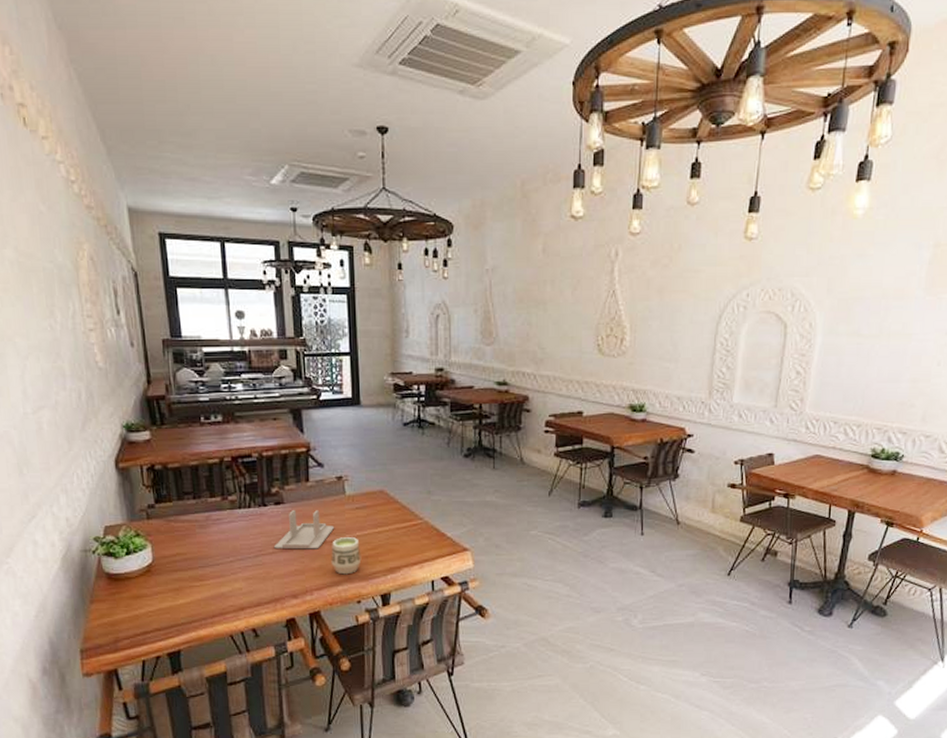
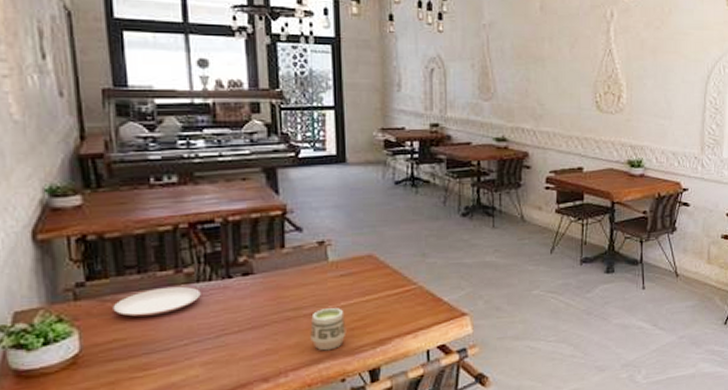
plate: none [175,511,242,536] -> present [113,286,201,318]
napkin holder: present [273,509,335,550] -> none [239,280,315,326]

